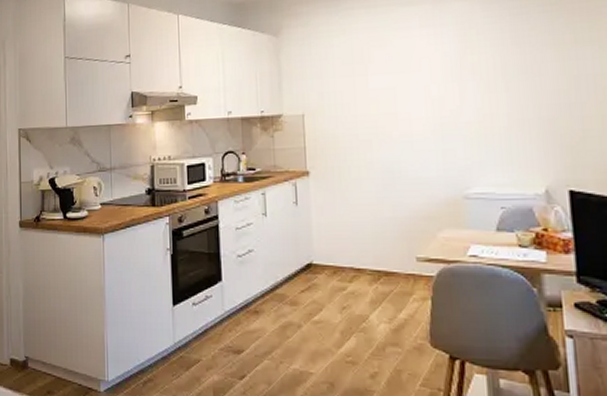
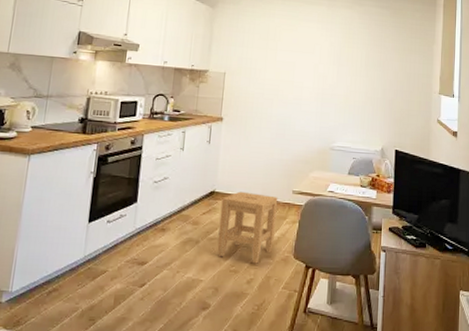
stool: none [322,262,400,353] -> present [217,191,278,264]

